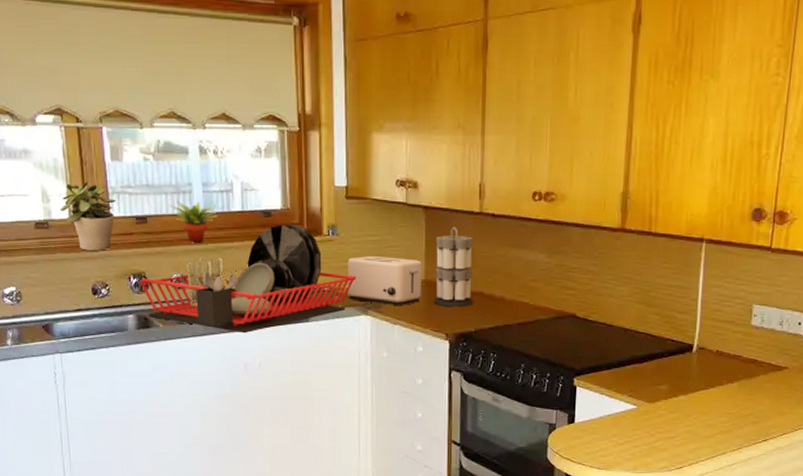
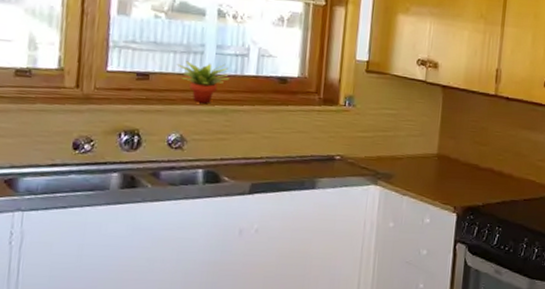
potted plant: present [60,180,116,251] -> none [48,31,117,105]
dish rack: present [138,223,357,334] -> none [129,92,369,198]
toaster: present [347,255,422,306] -> none [358,127,436,178]
spice rack: present [434,226,473,307] -> none [445,106,487,181]

